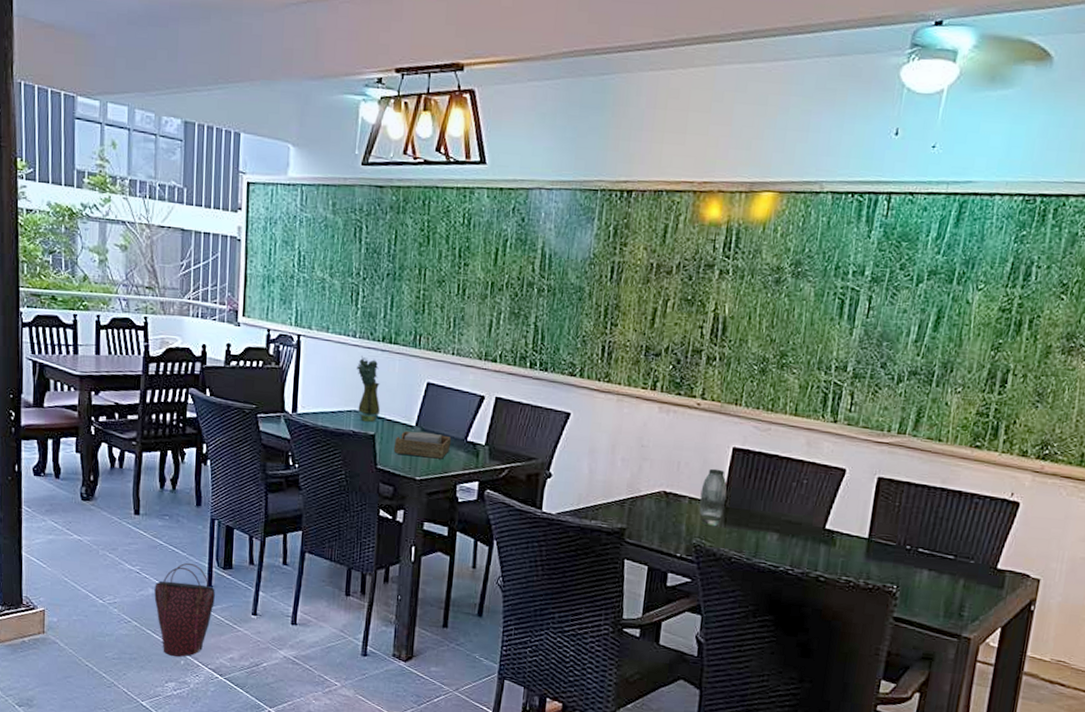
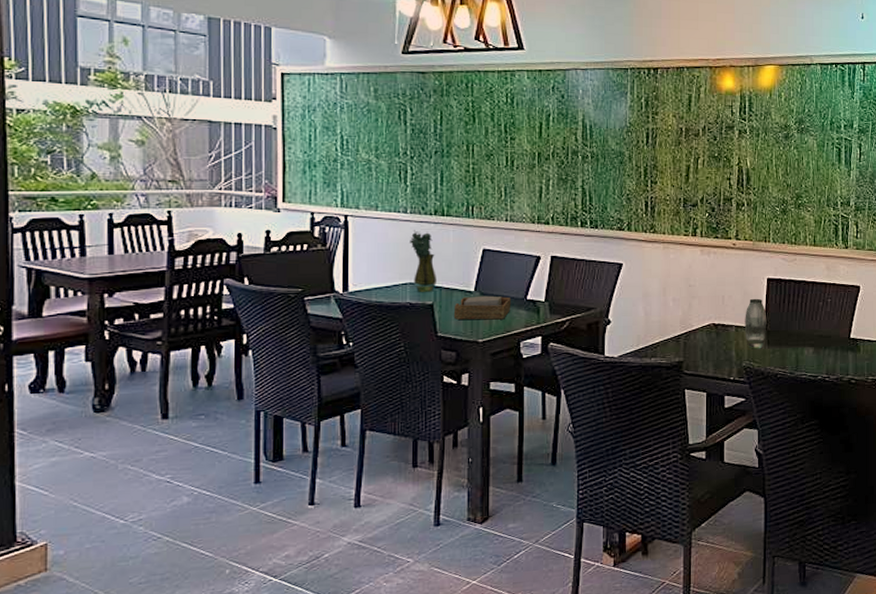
handbag: present [154,562,215,657] -> none [190,461,264,567]

